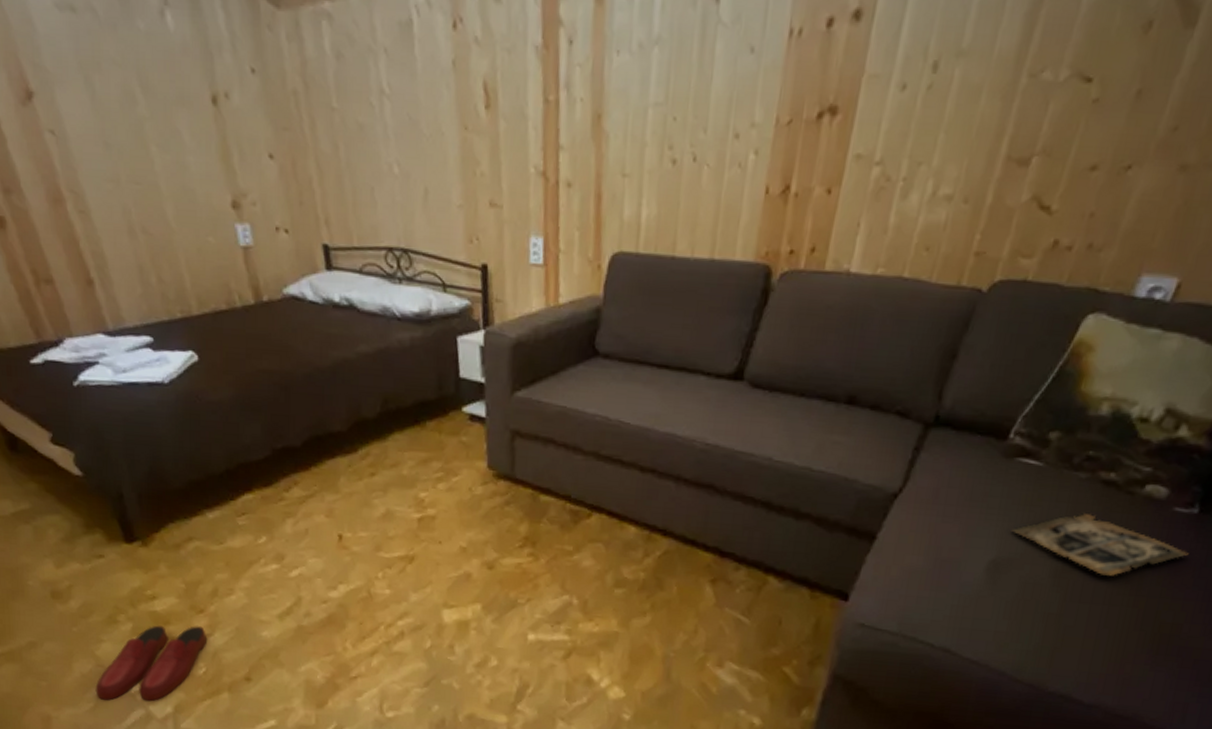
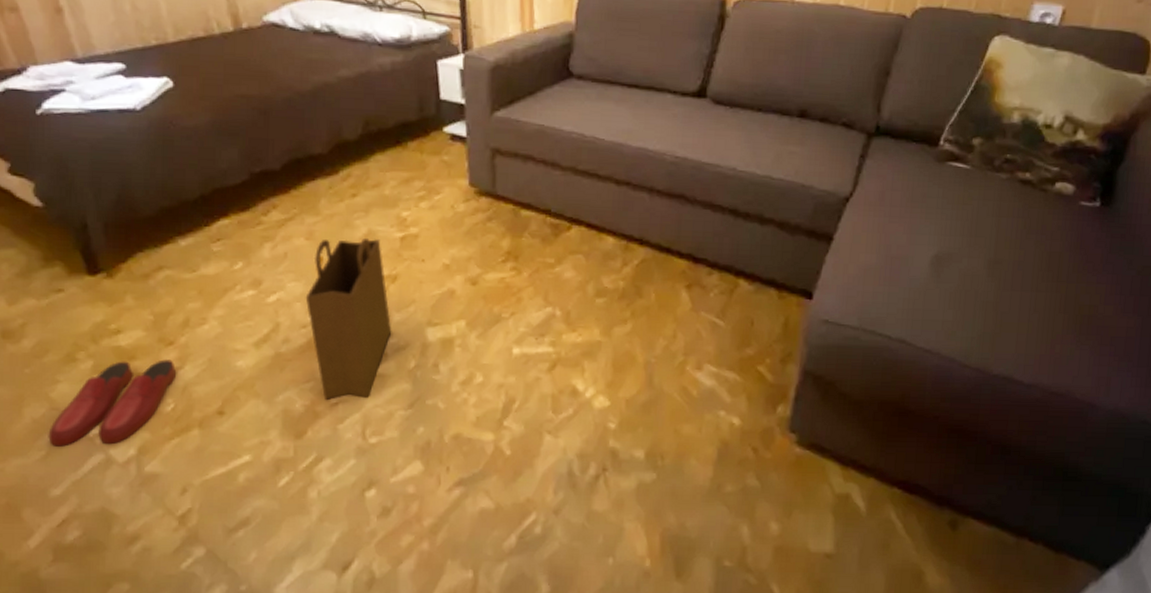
shopping bag: none [325,517,409,674] -> present [305,237,392,400]
magazine: present [1011,512,1189,576] -> none [948,209,1096,265]

